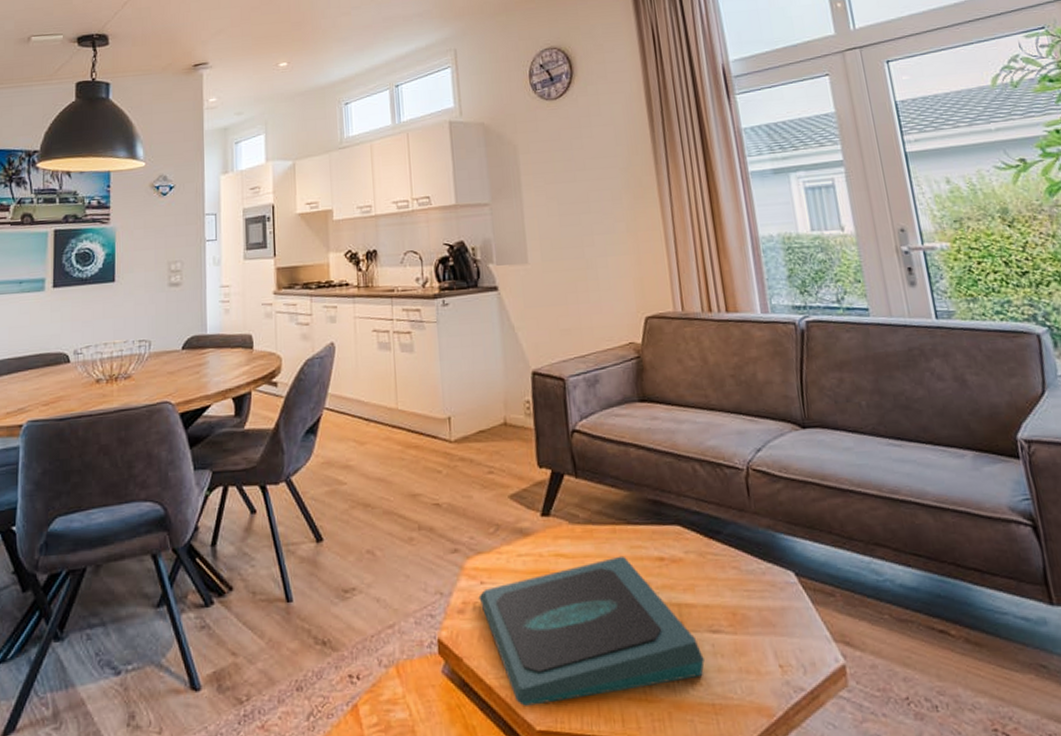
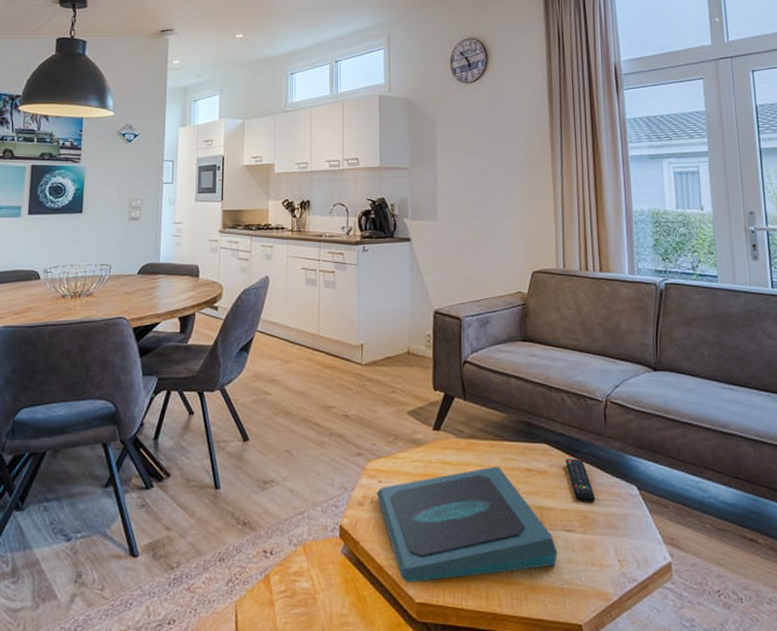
remote control: none [704,541,745,596] -> present [565,458,596,503]

